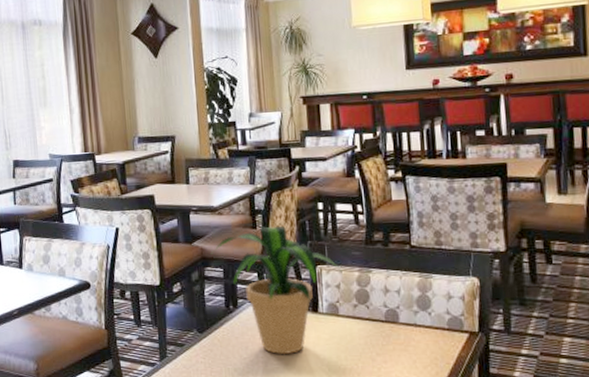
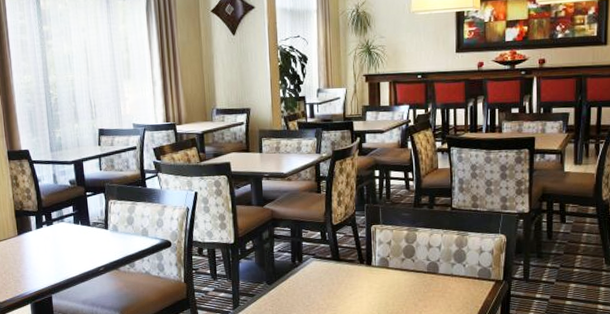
potted plant: present [210,225,347,355] -> none [280,190,397,302]

